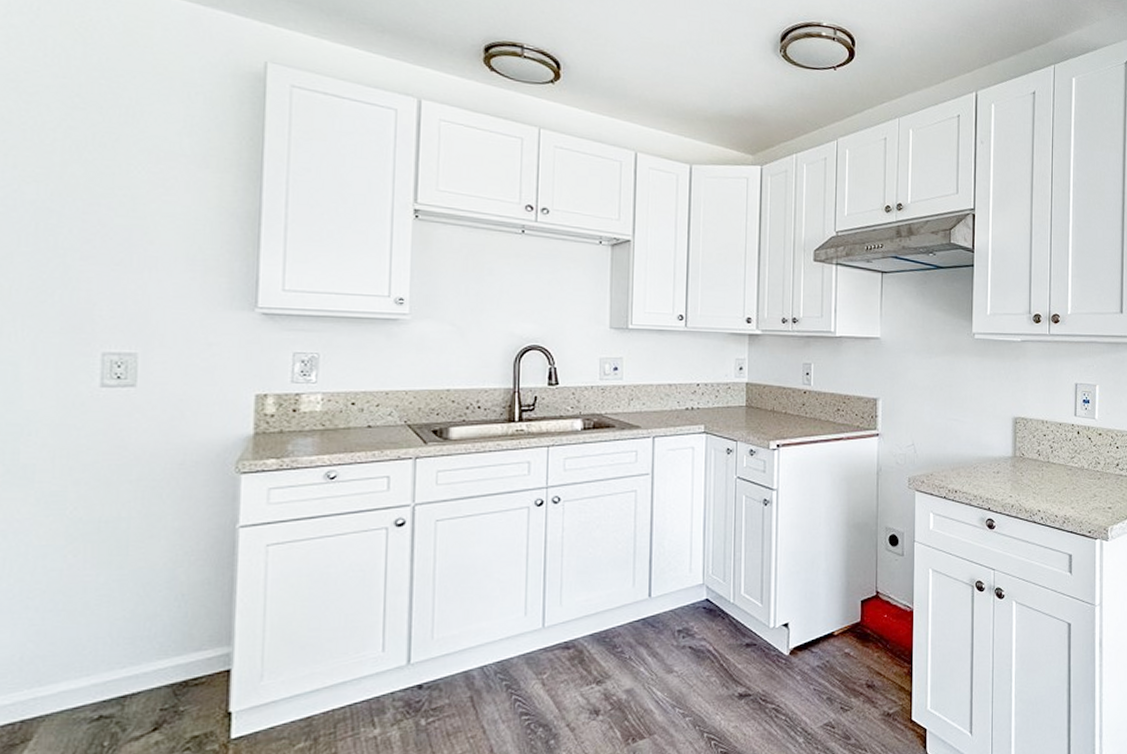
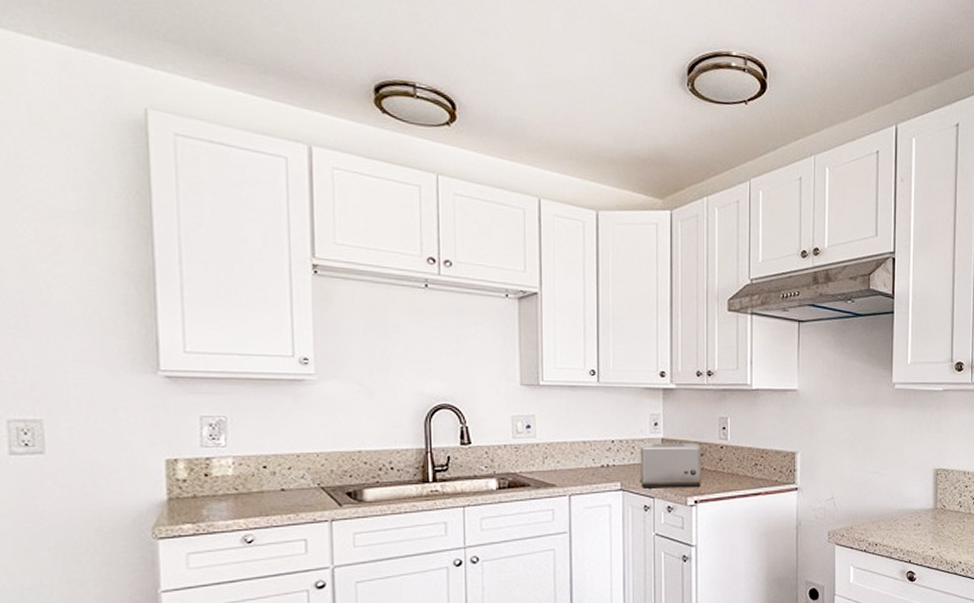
toaster: none [722,387,787,432] -> present [639,442,704,489]

